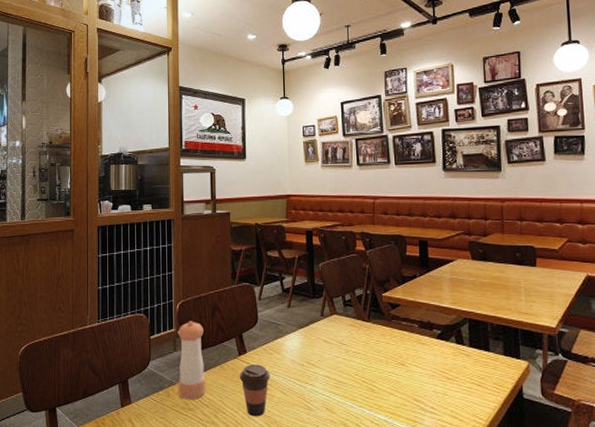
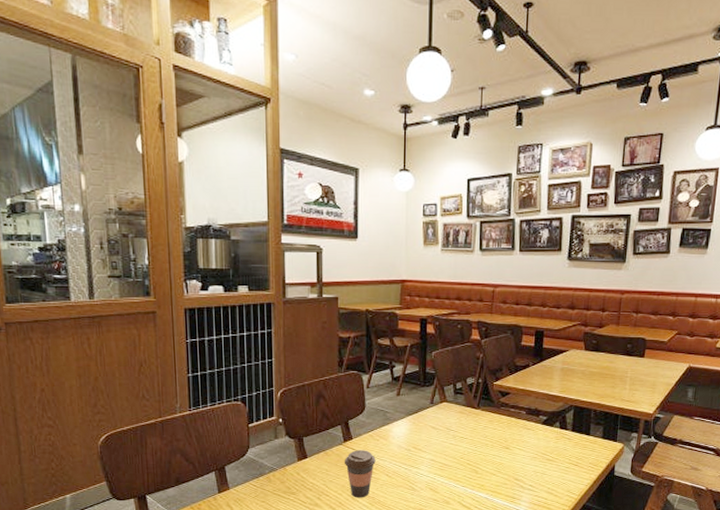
pepper shaker: present [178,321,206,401] -> none [279,409,309,485]

